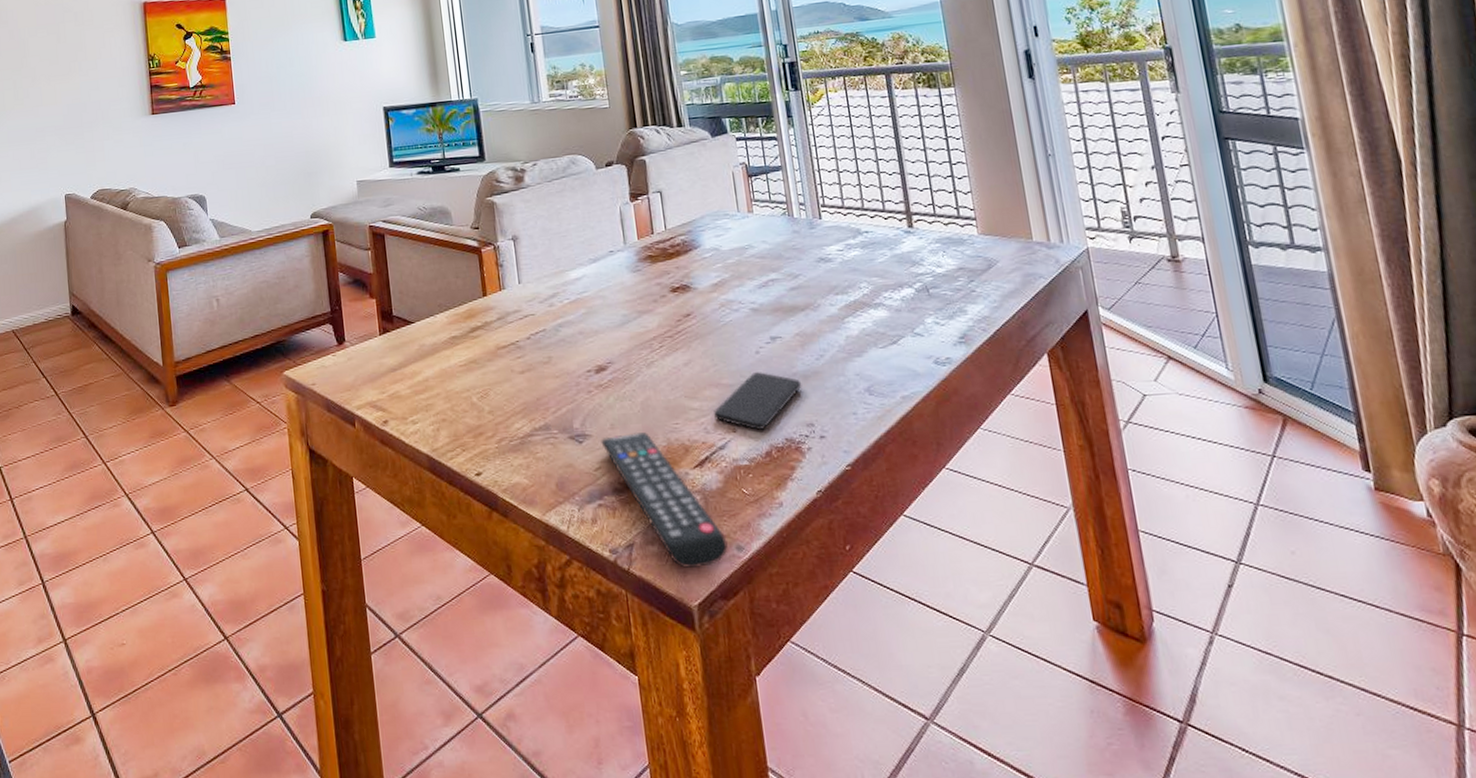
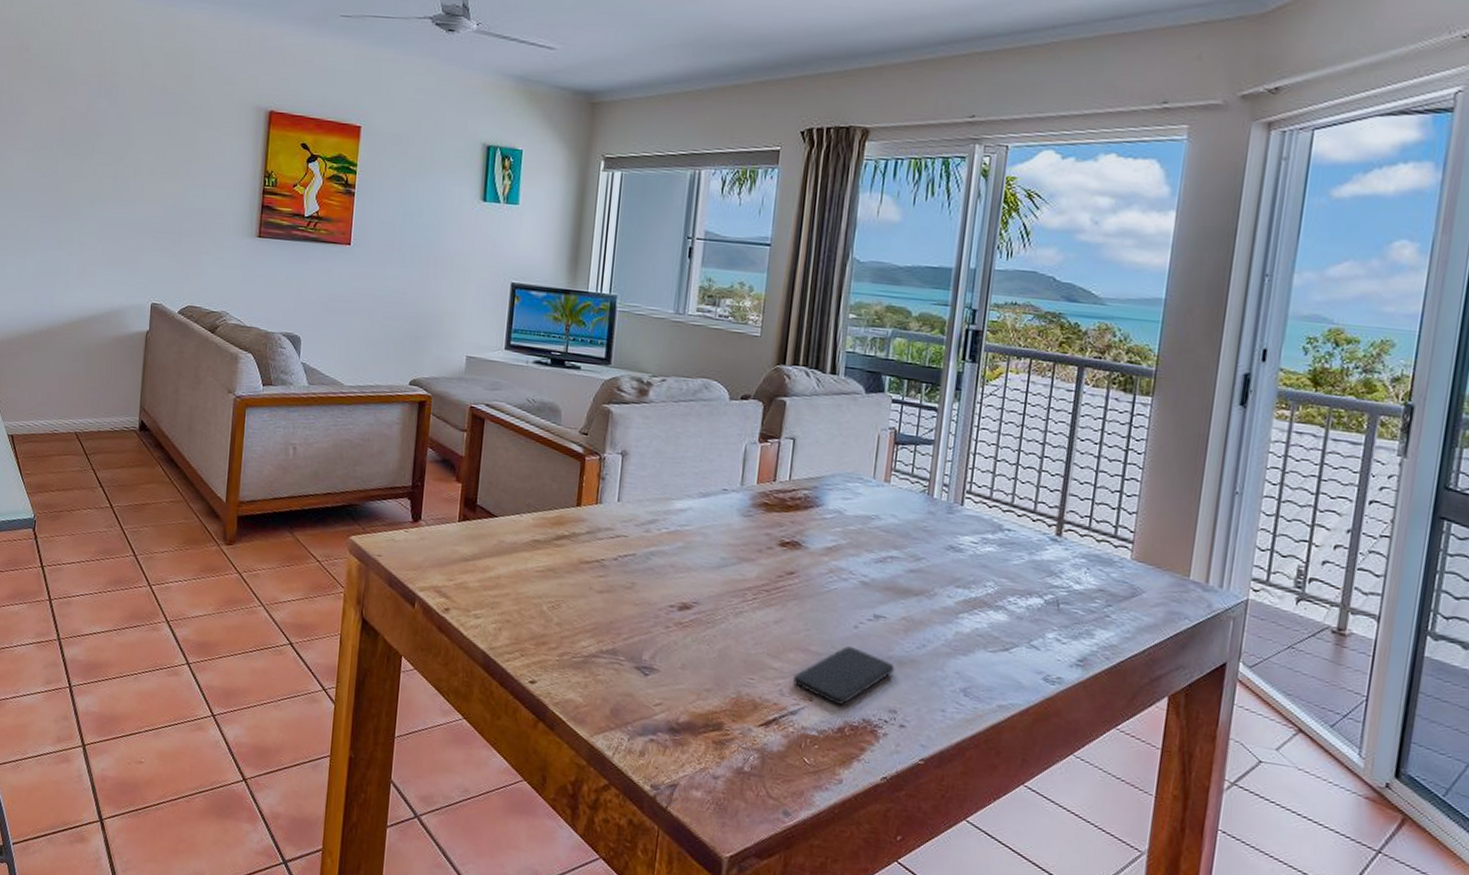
remote control: present [601,431,728,568] -> none [667,675,775,823]

